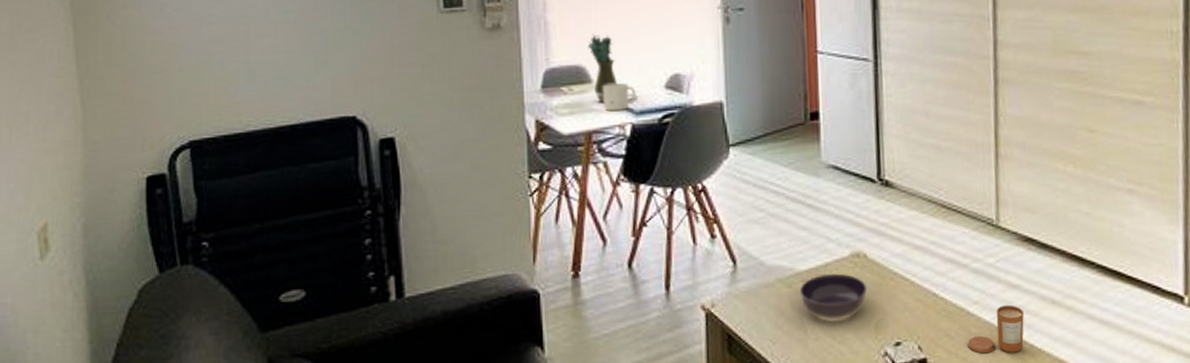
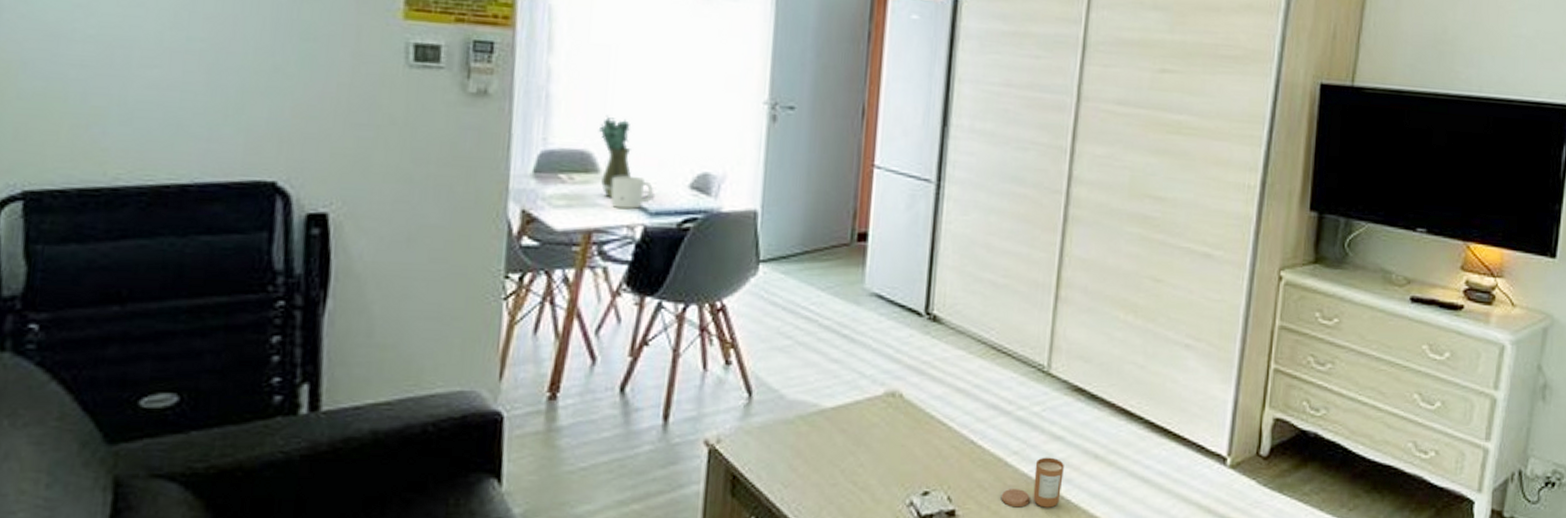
bowl: present [799,273,868,321] -> none [821,412,900,465]

